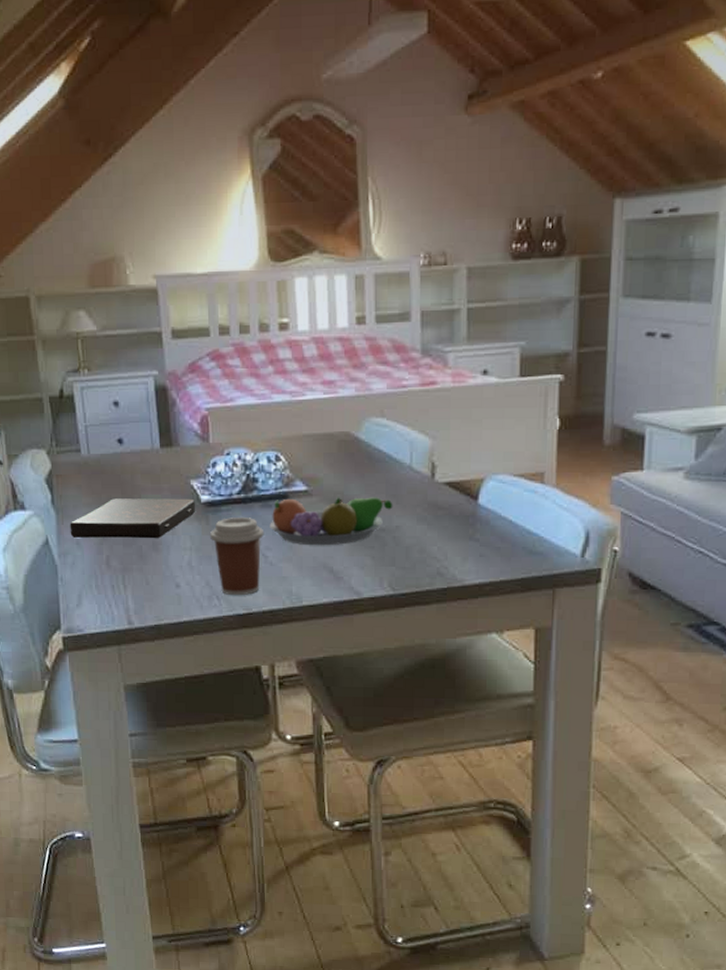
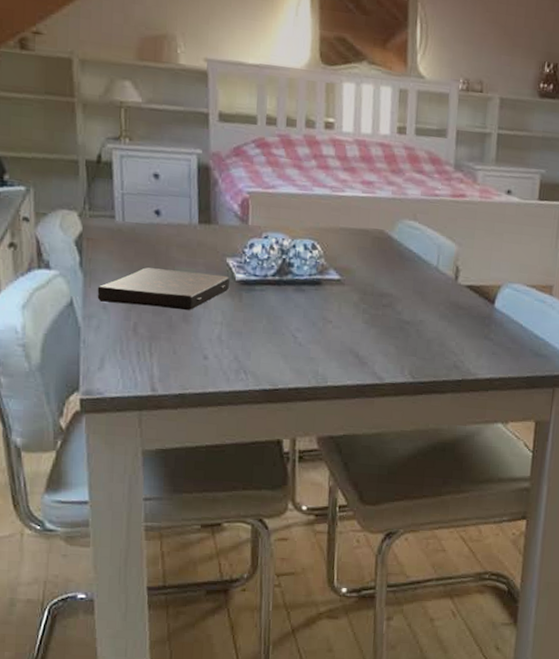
coffee cup: present [209,518,265,596] -> none [241,297,296,372]
fruit bowl: present [269,497,393,546] -> none [301,285,419,333]

